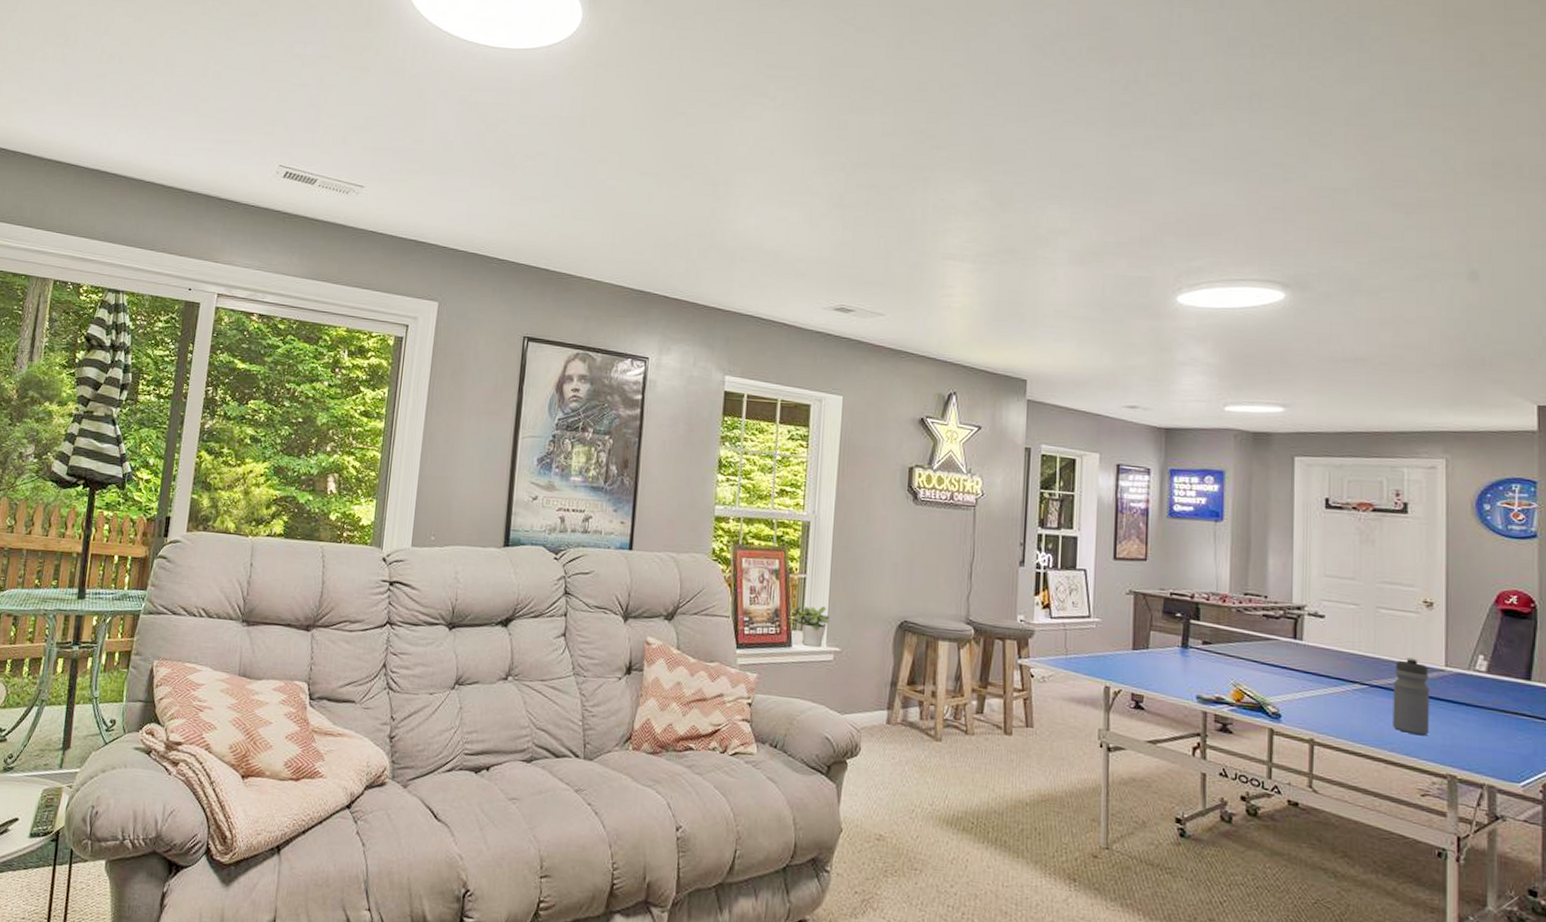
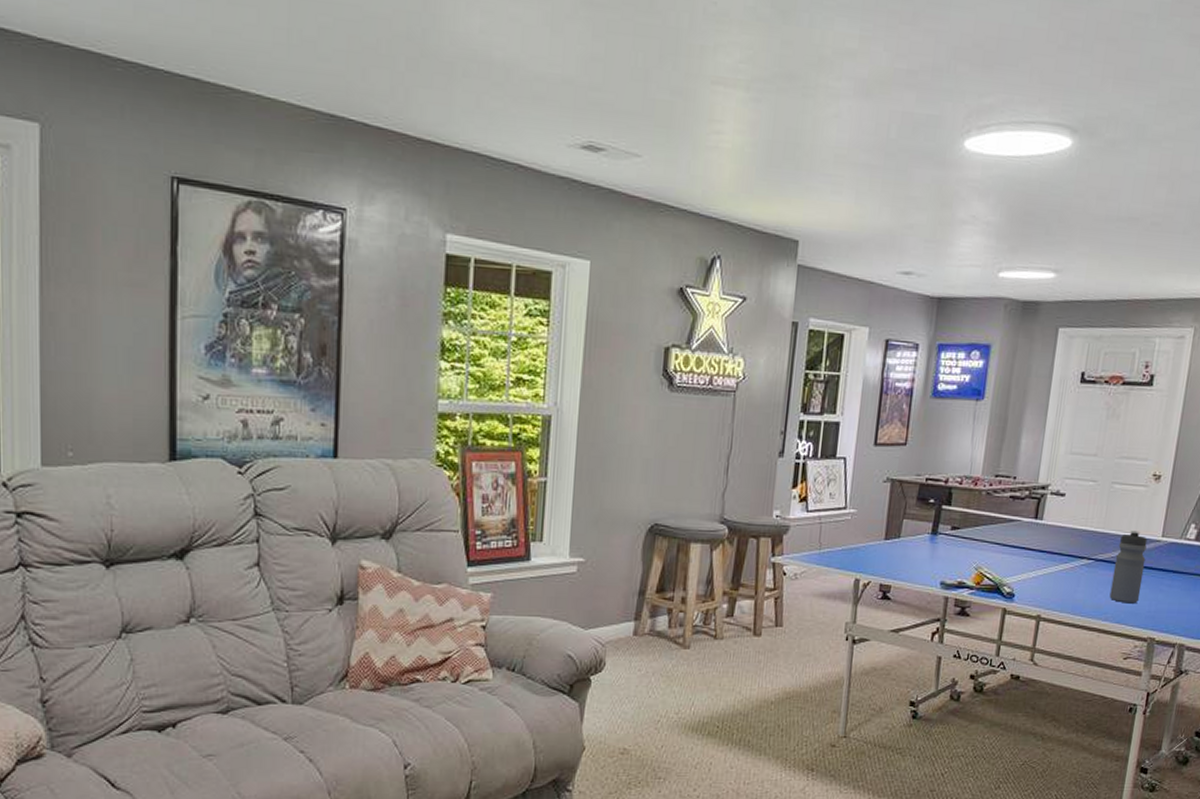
potted plant: present [791,603,830,648] -> none [529,511,574,560]

